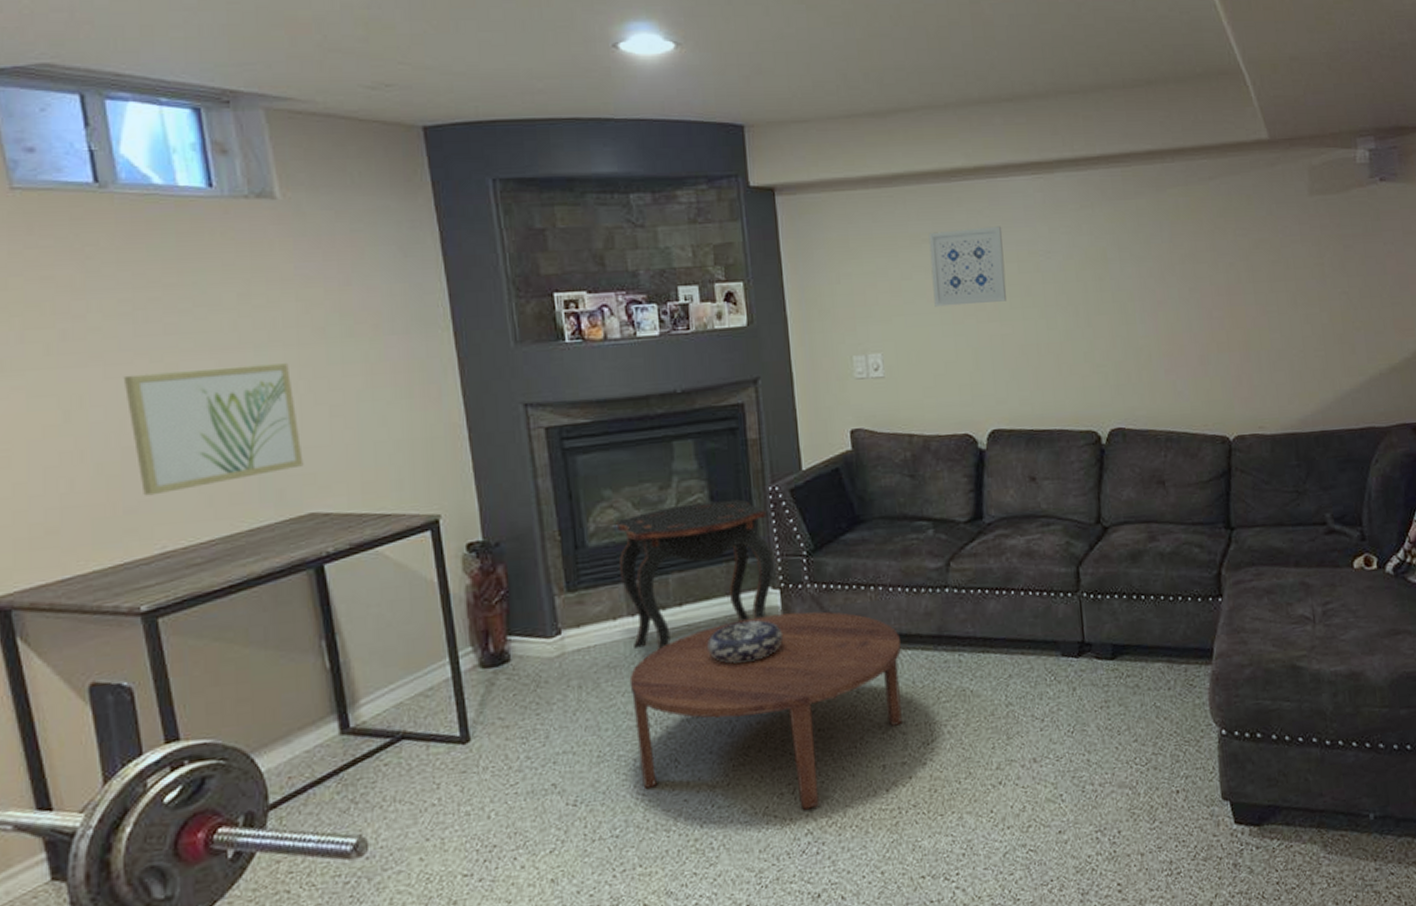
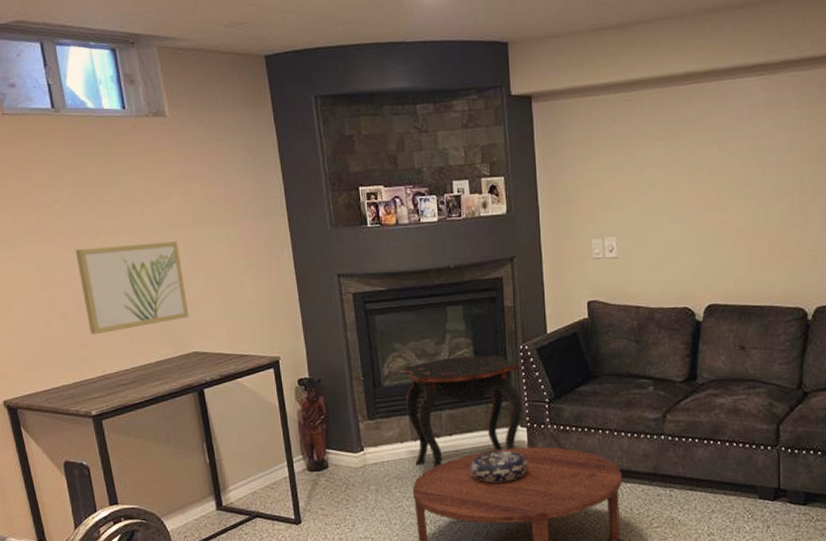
wall art: present [928,226,1007,307] -> none [661,124,729,197]

